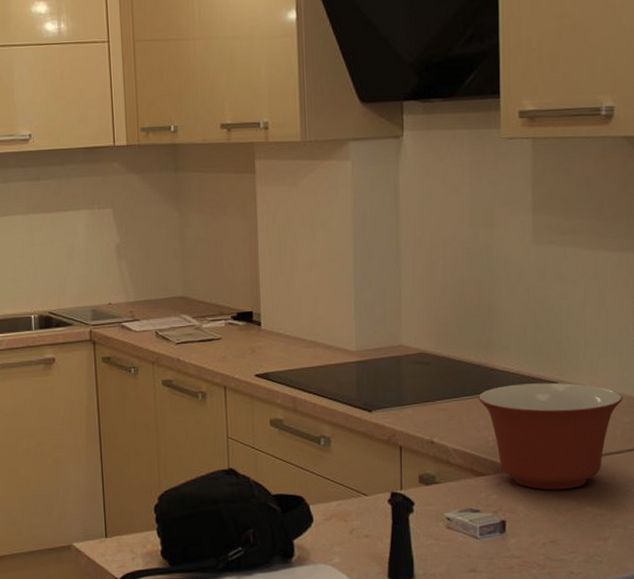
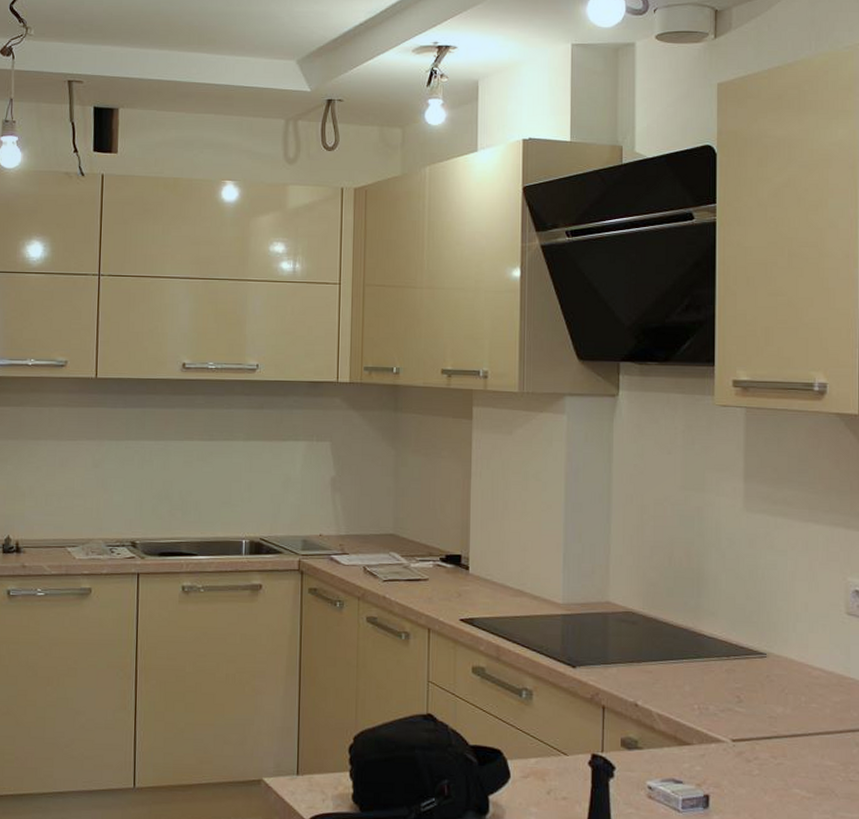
mixing bowl: present [478,382,623,490] -> none [685,652,833,768]

